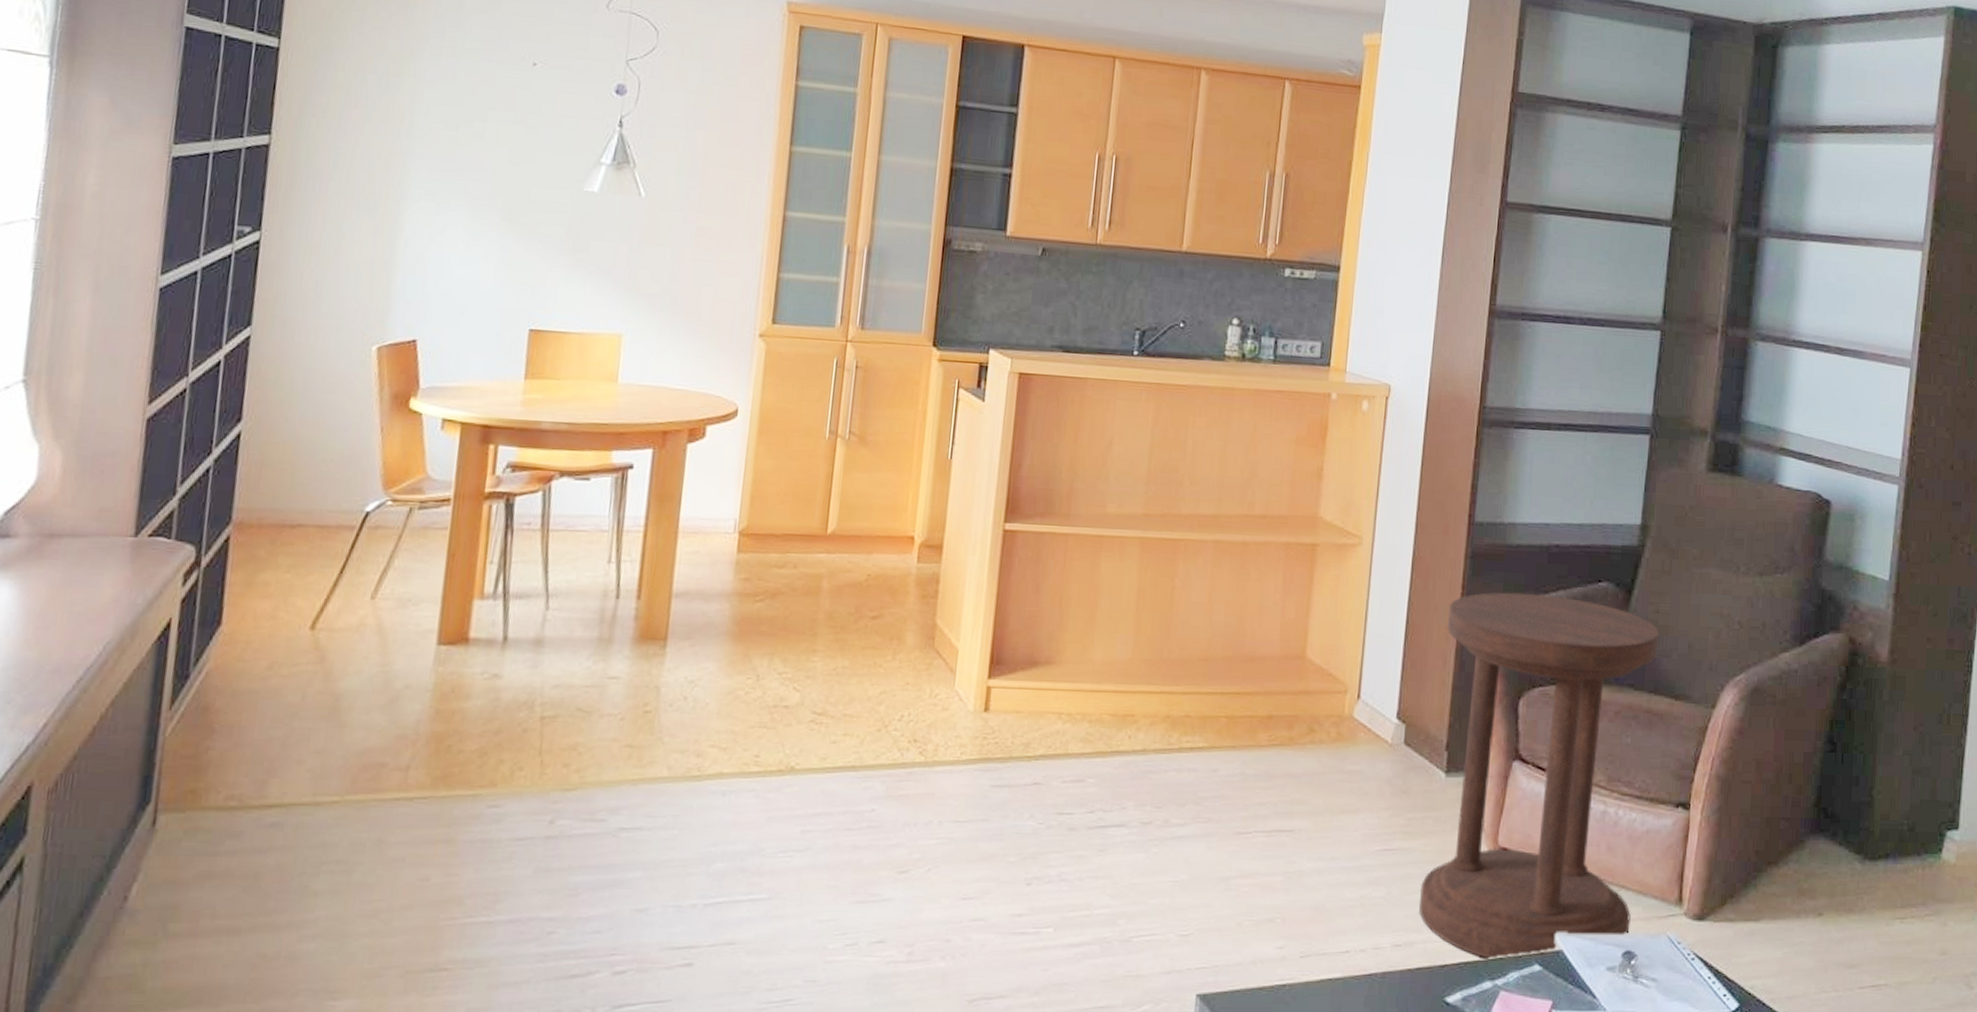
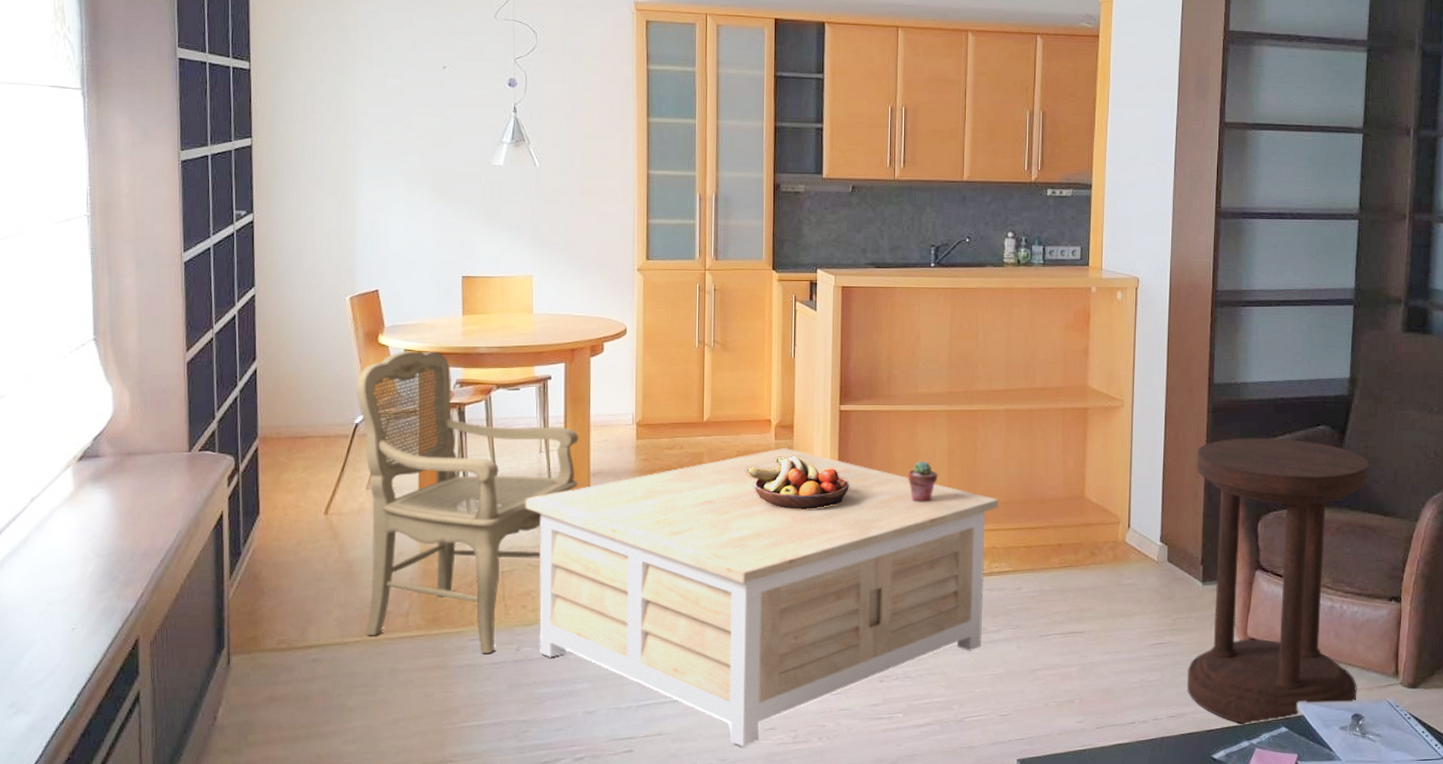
armchair: none [348,421,662,825] -> present [355,351,579,653]
coffee table: none [580,574,1198,965] -> present [526,448,999,747]
fruit bowl: none [876,584,1009,655] -> present [746,456,850,510]
potted succulent: none [1083,599,1123,654] -> present [907,460,938,503]

